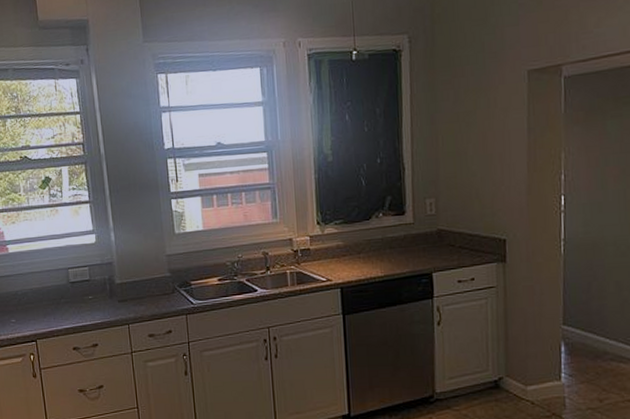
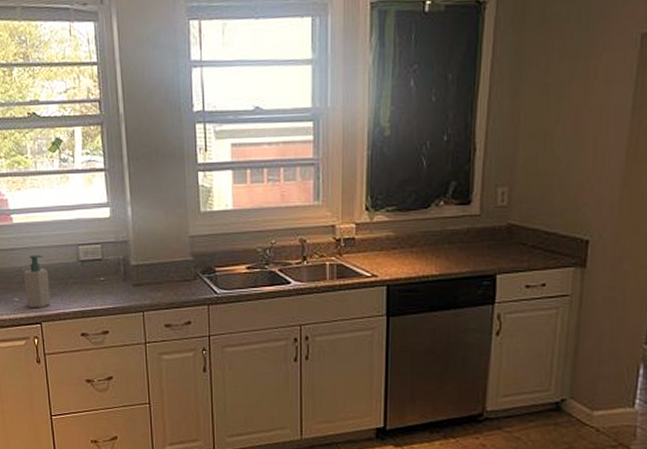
soap bottle: none [19,279,45,328] -> present [23,254,51,309]

